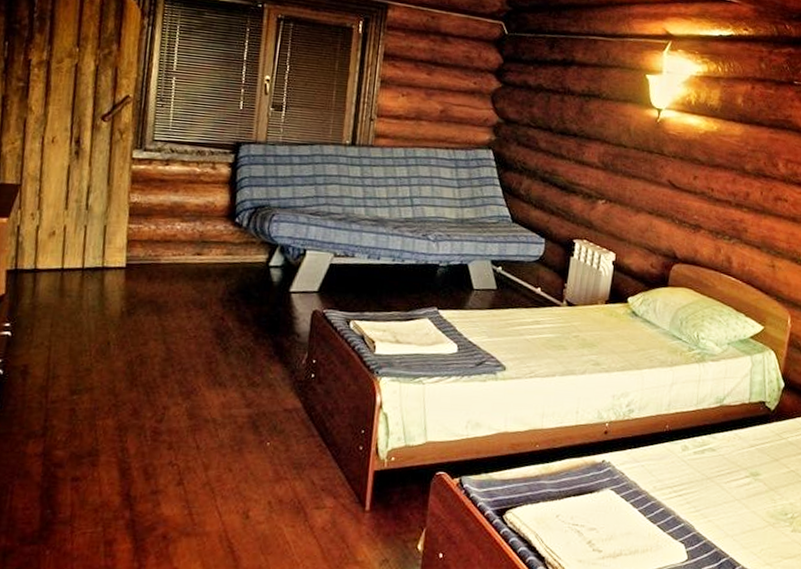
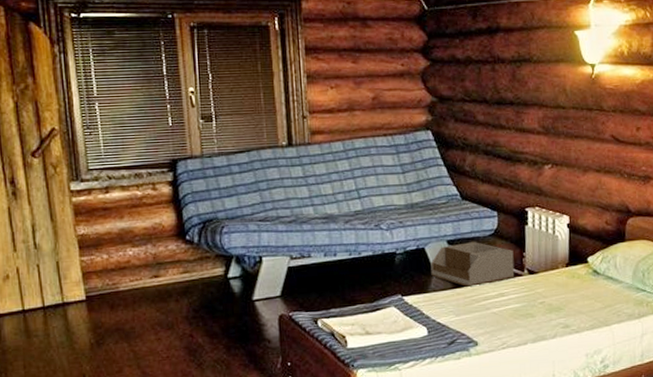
storage bin: none [470,264,555,311] -> present [430,241,515,288]

